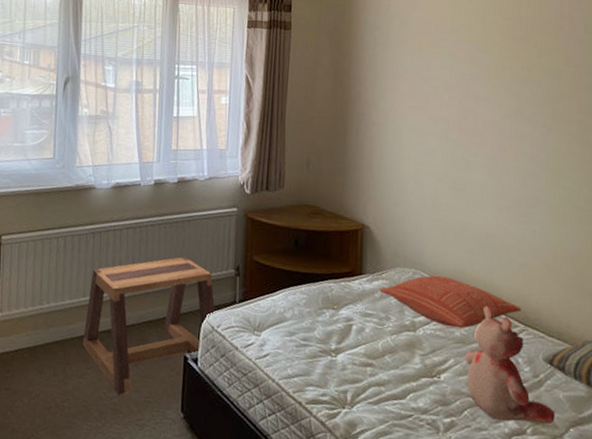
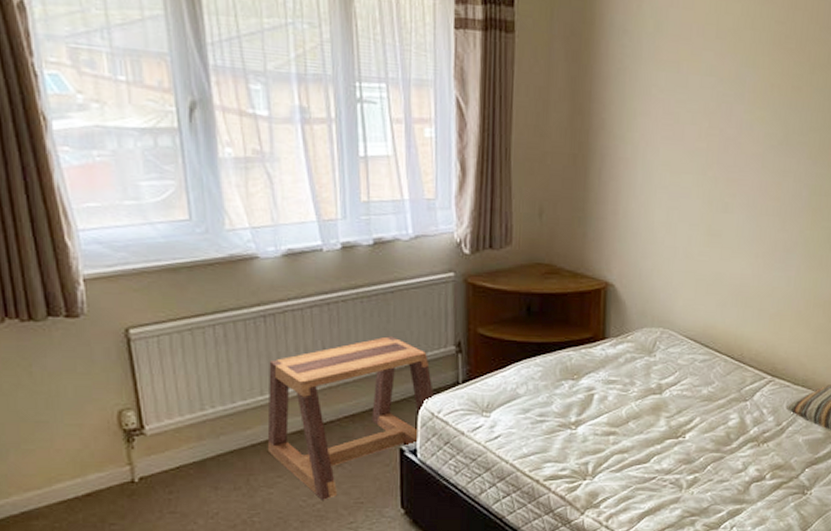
pillow: present [379,275,522,329] -> none [623,333,770,386]
teddy bear: present [464,305,555,425] -> none [710,360,793,471]

